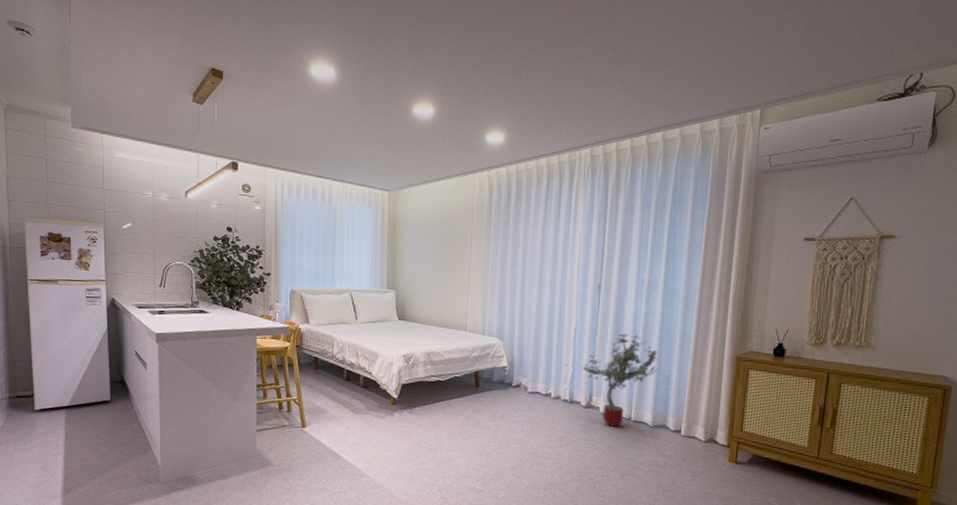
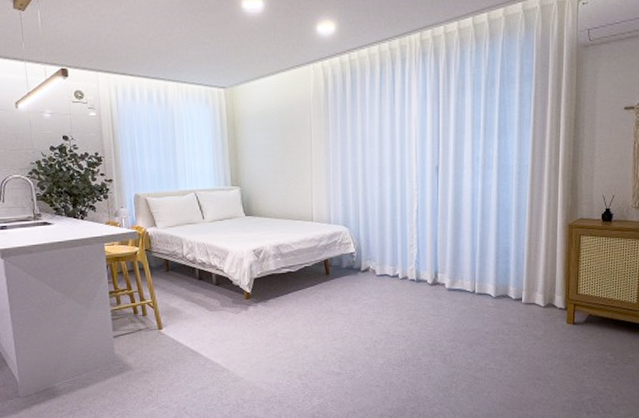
potted tree: present [582,333,658,427] -> none [426,211,497,301]

